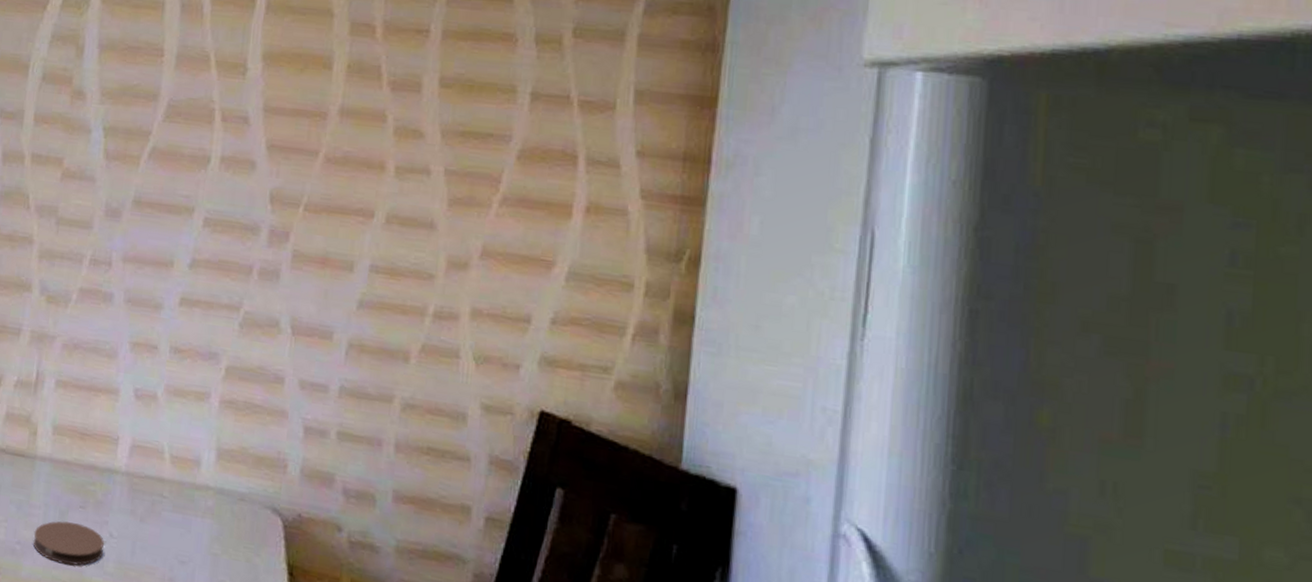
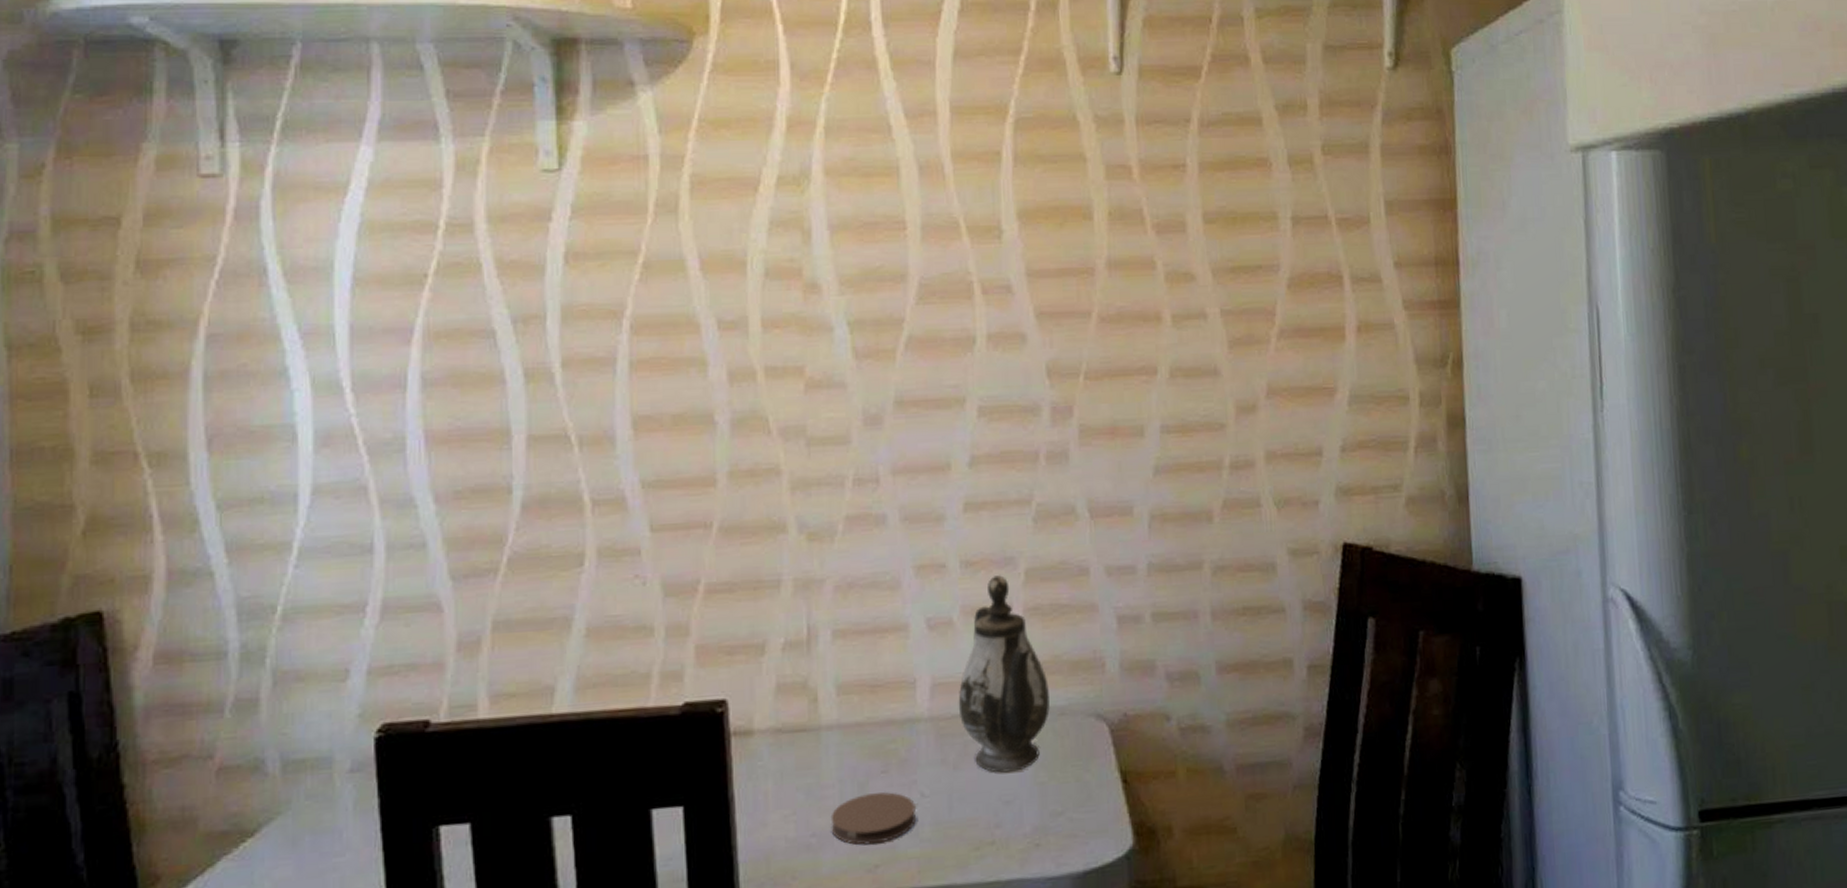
teapot: none [151,365,233,538] -> present [958,575,1051,773]

